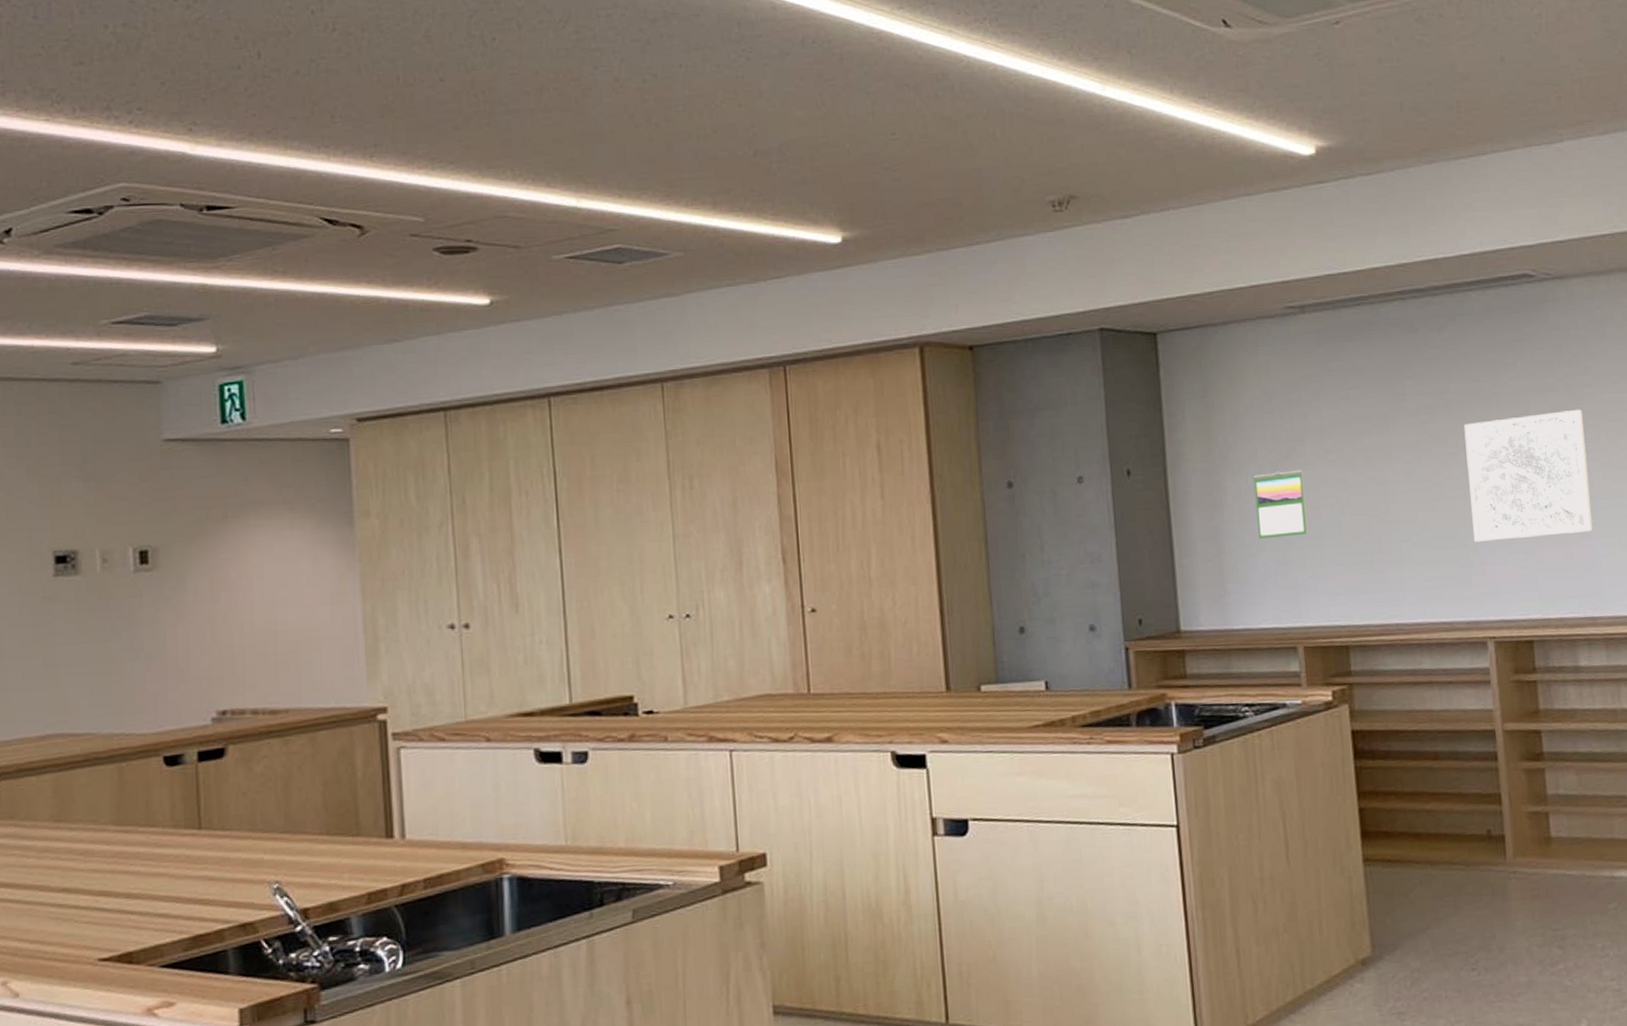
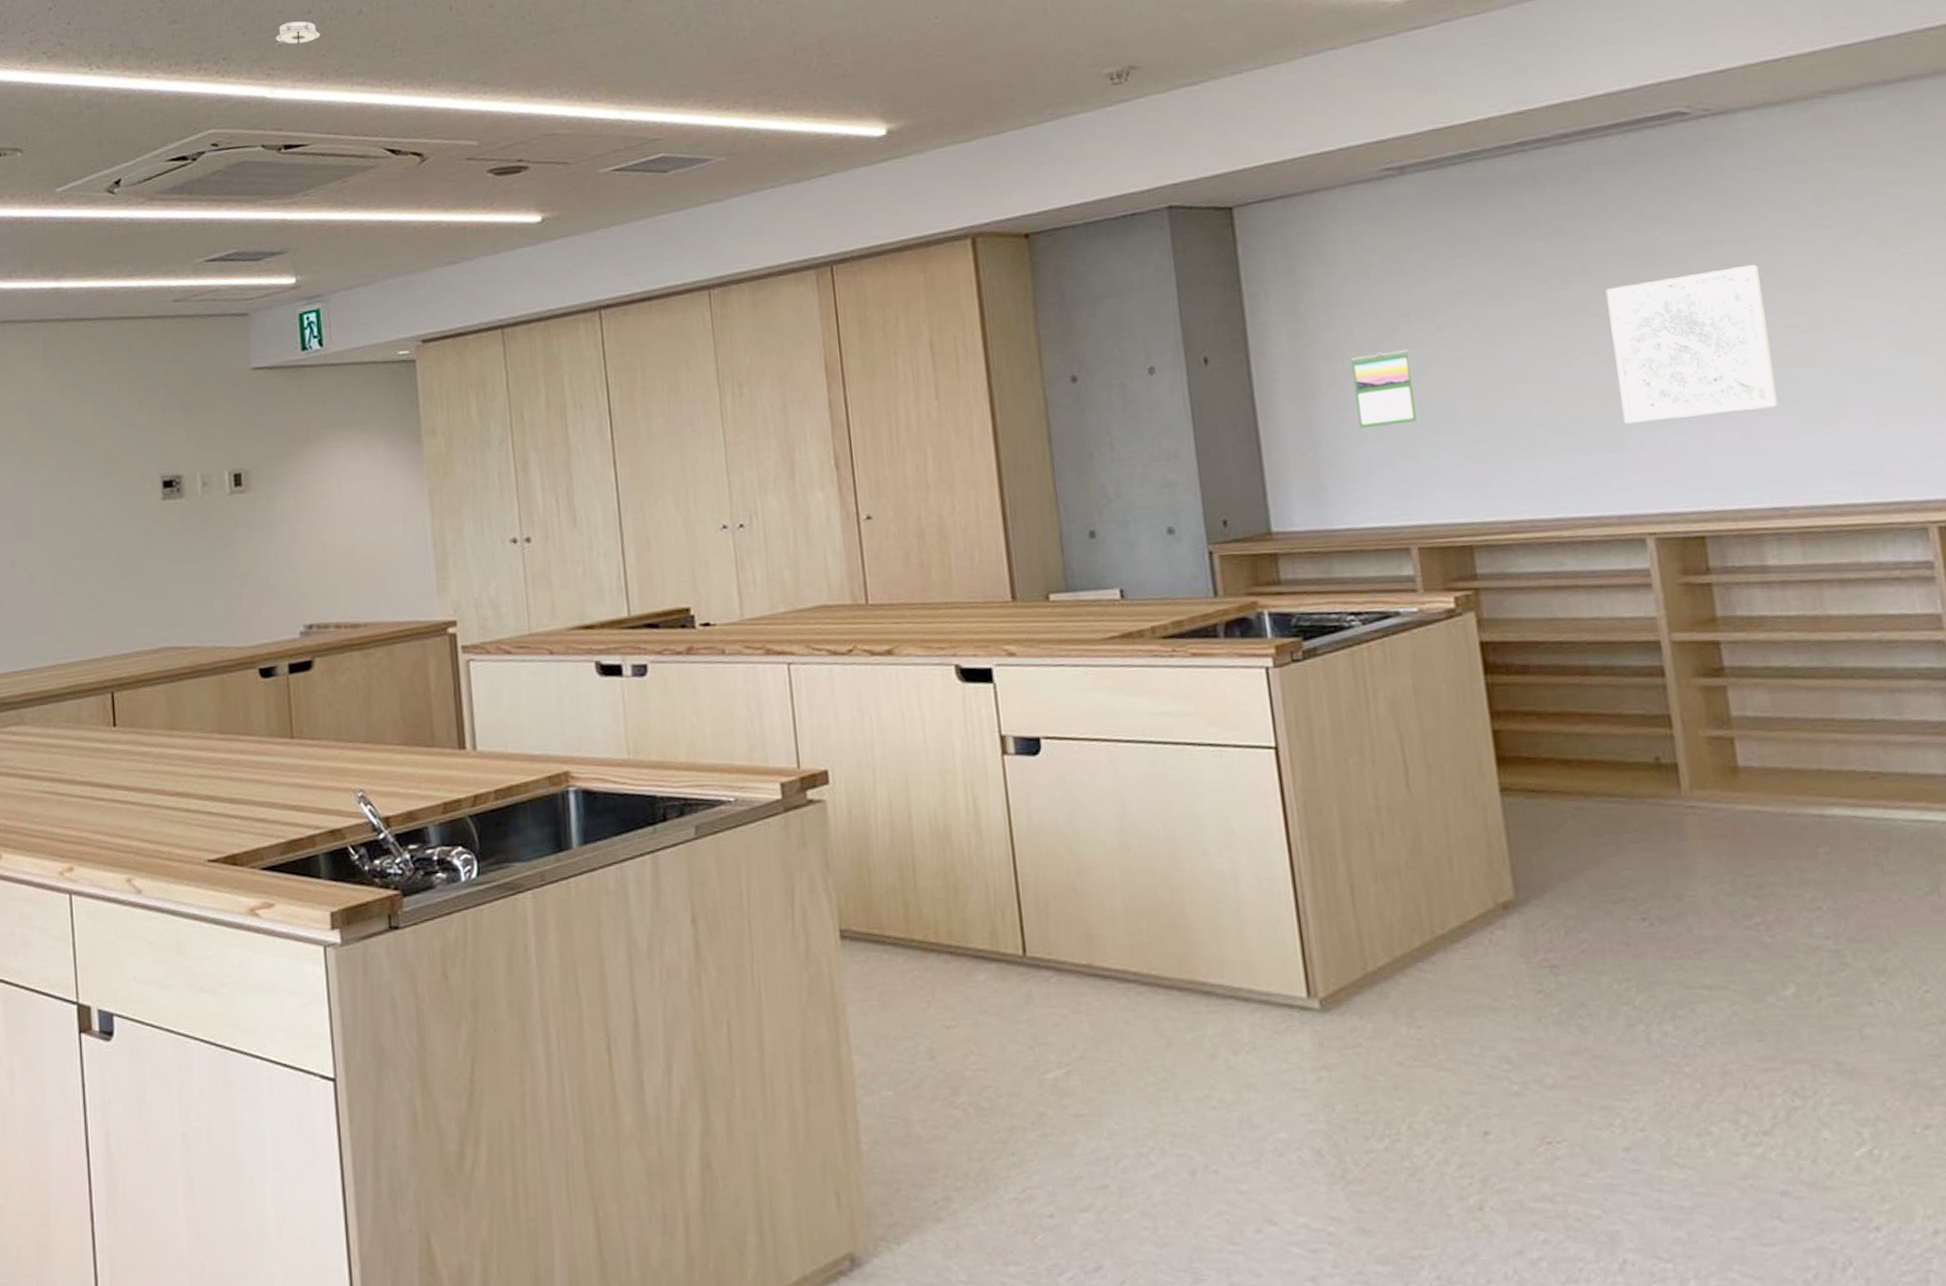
smoke detector: none [199,76,251,100] -> present [275,21,320,46]

